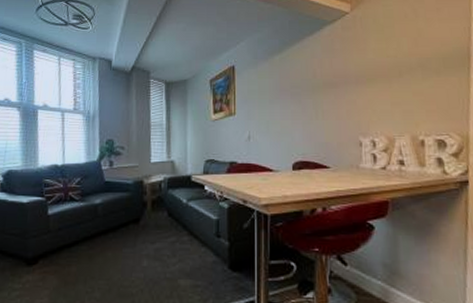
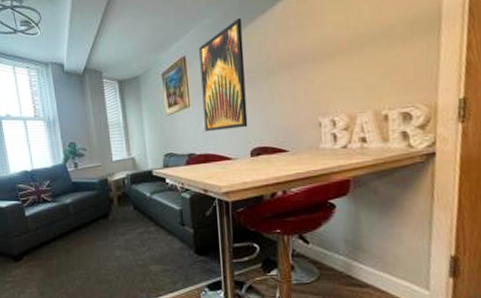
wall art: none [248,36,292,140] -> present [199,17,248,131]

